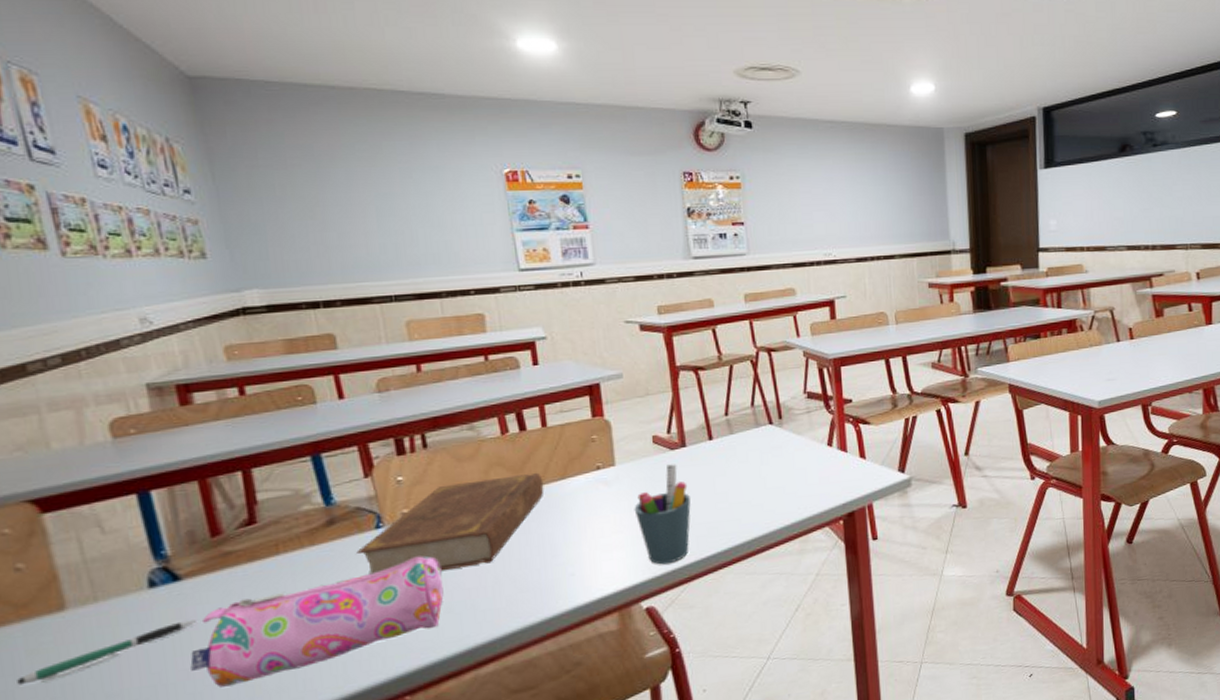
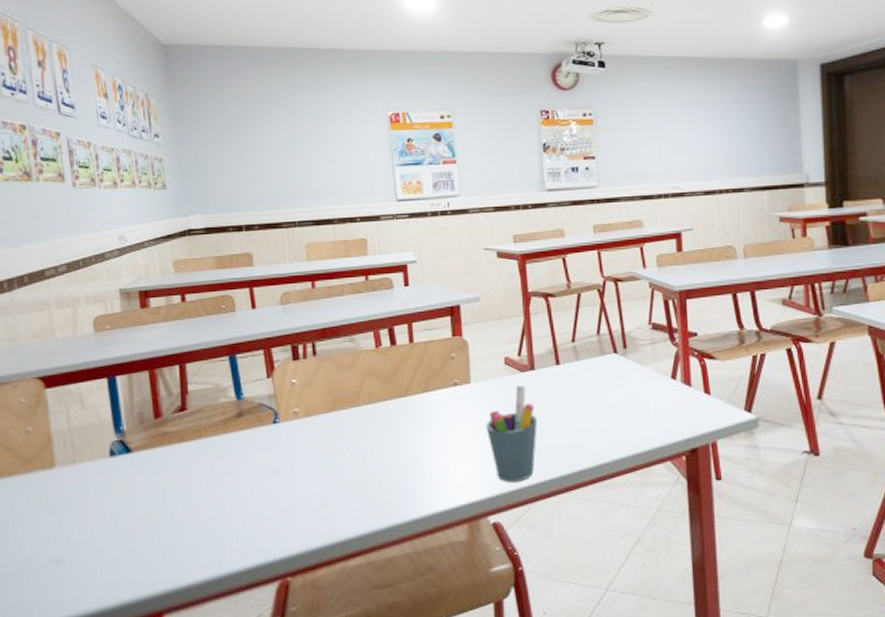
pen: present [17,620,196,686] -> none [20,487,139,525]
pencil case: present [190,556,444,687] -> none [133,451,323,547]
book: present [356,472,545,575] -> none [257,384,409,467]

